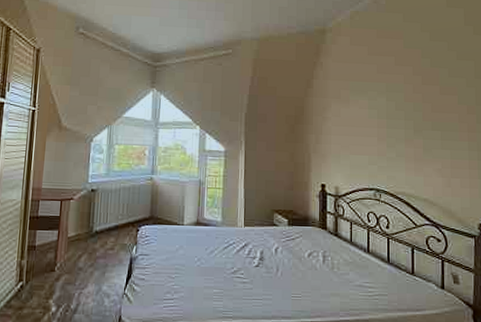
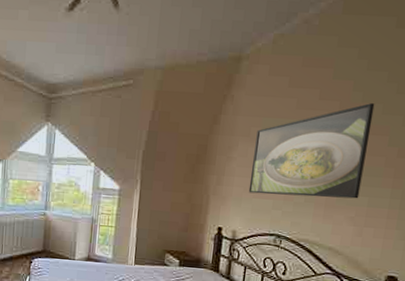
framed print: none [345,68,442,152] -> present [248,103,375,199]

